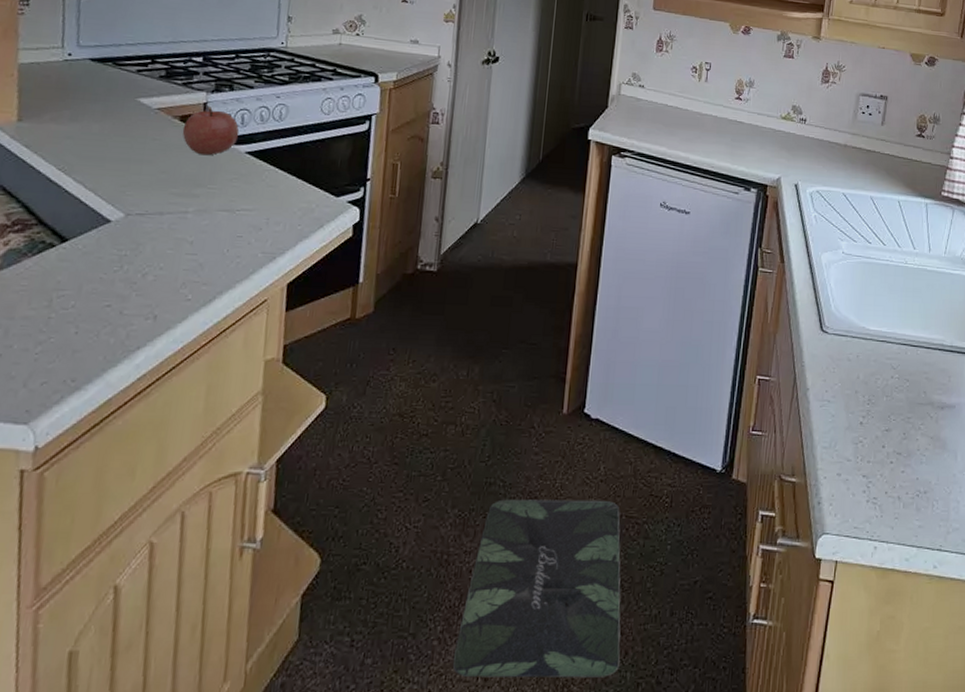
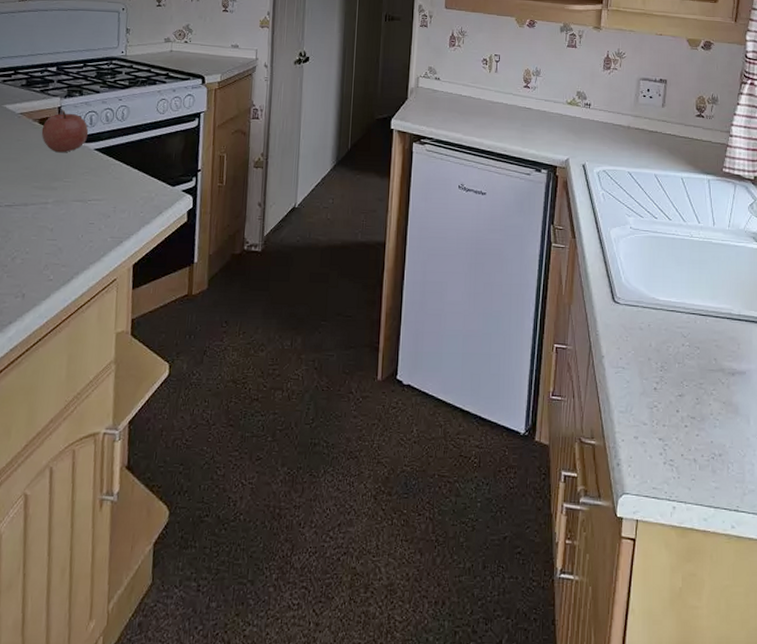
doormat: present [453,499,621,678] -> none [288,458,438,625]

